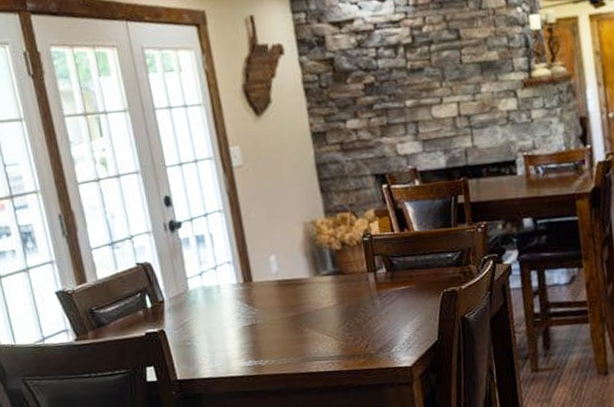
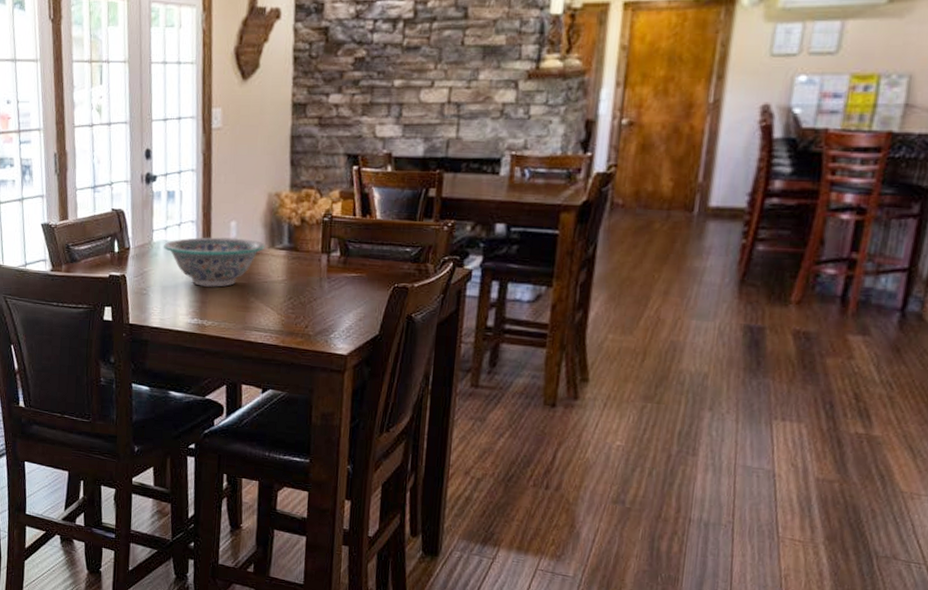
decorative bowl: none [201,270,310,327] -> present [163,237,265,287]

